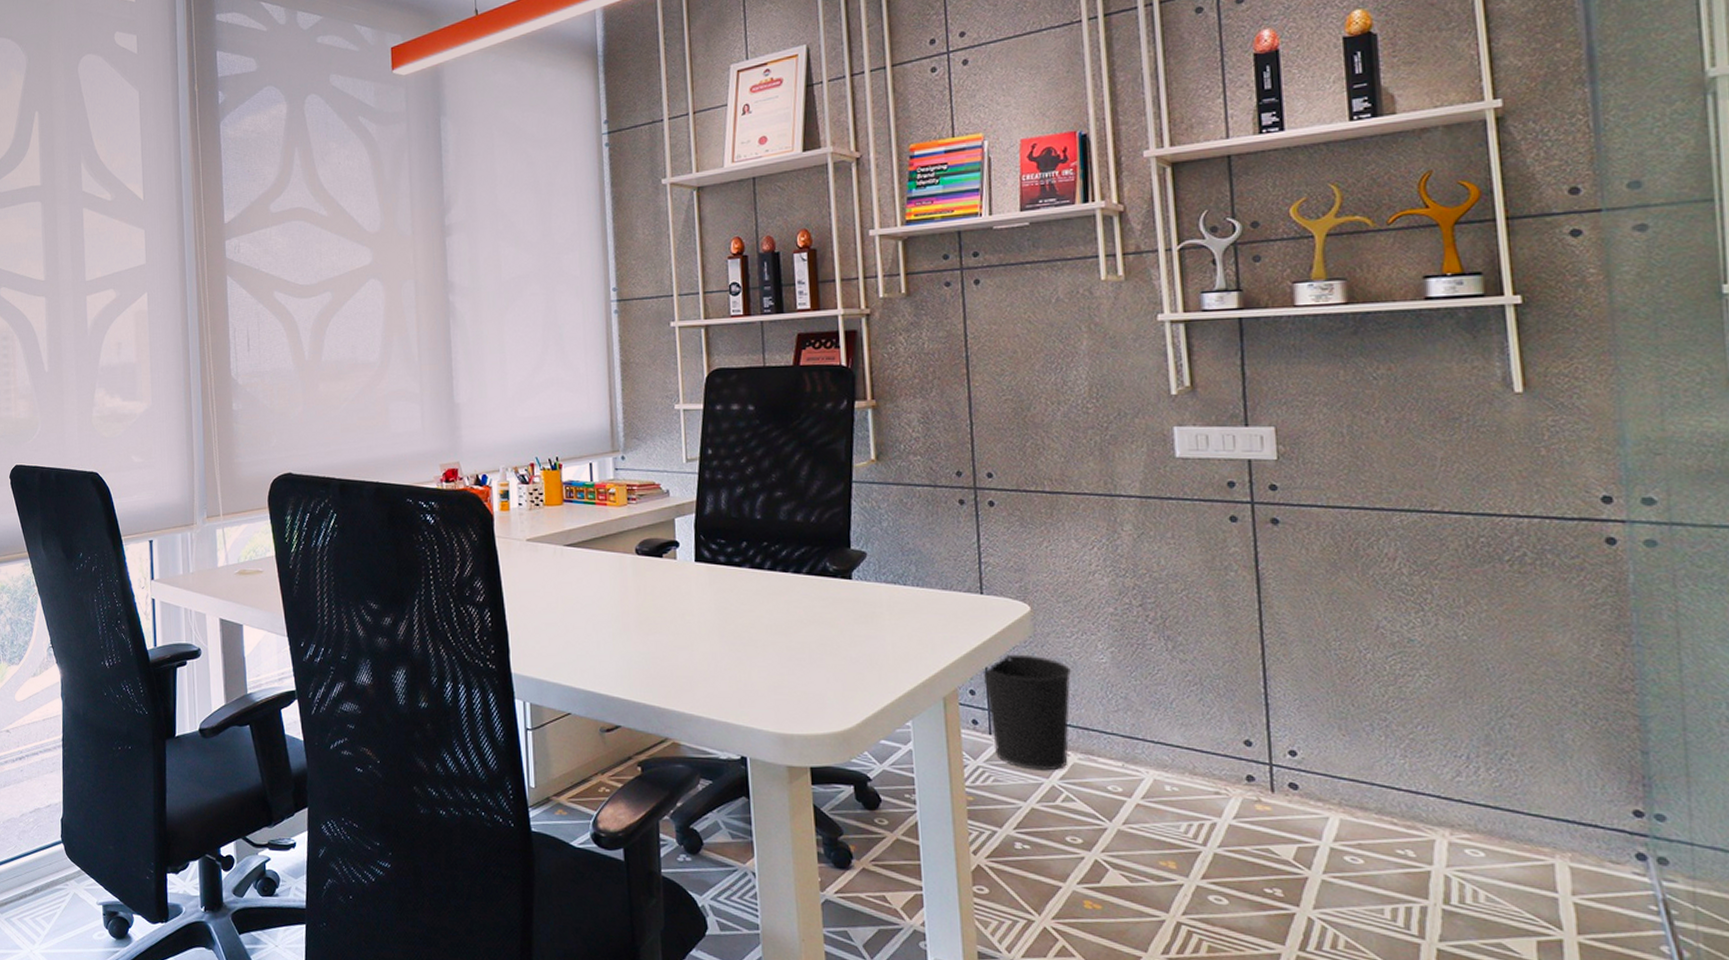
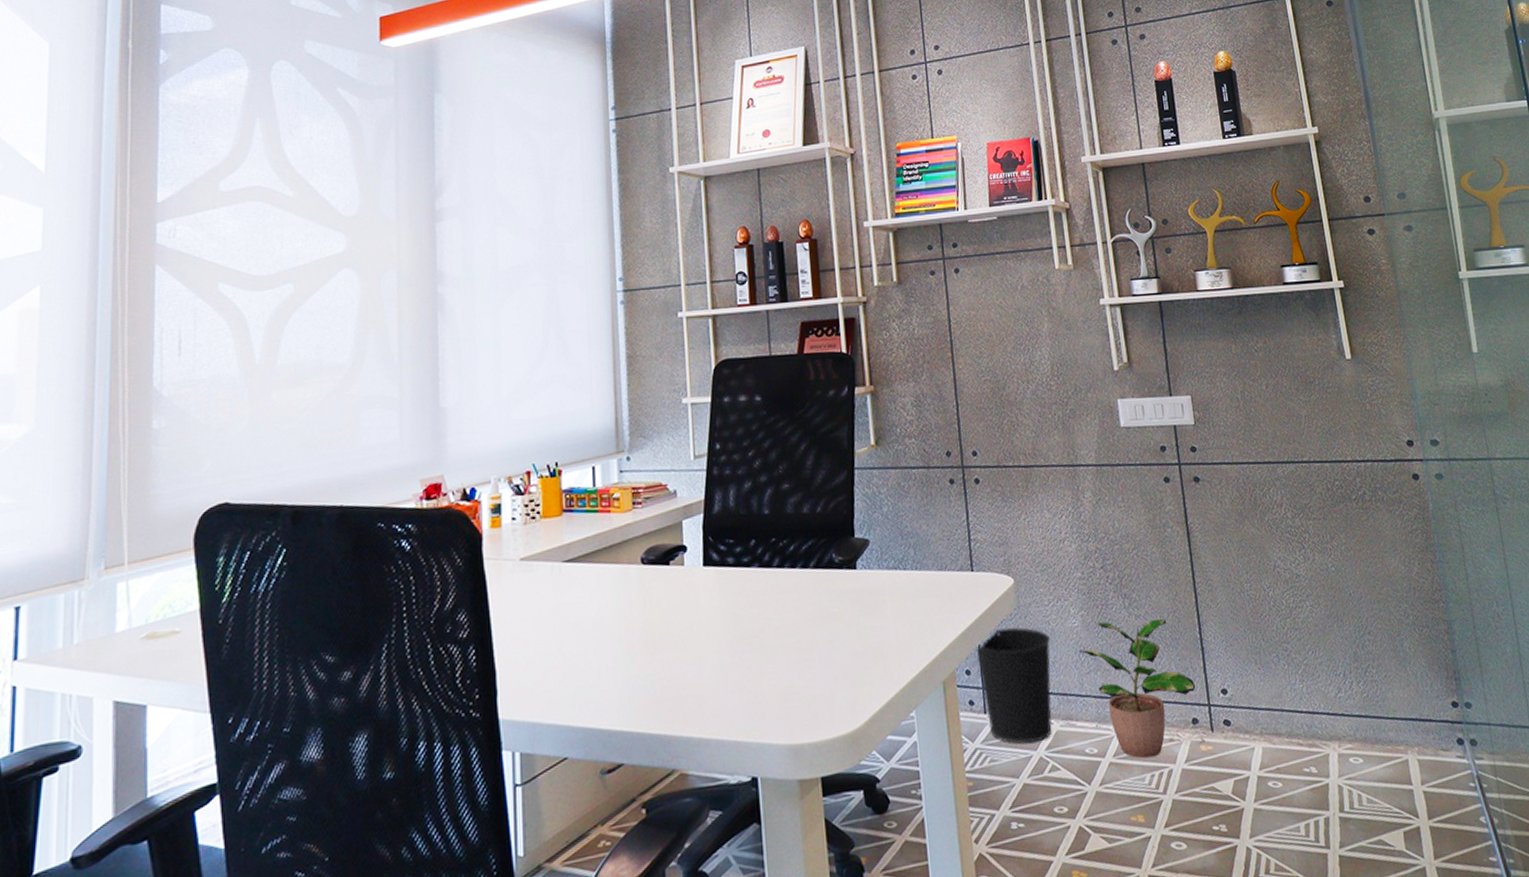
potted plant: none [1105,660,1255,807] -> present [1078,619,1196,759]

